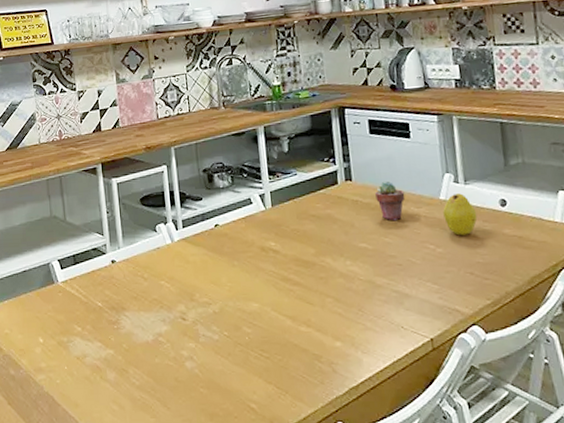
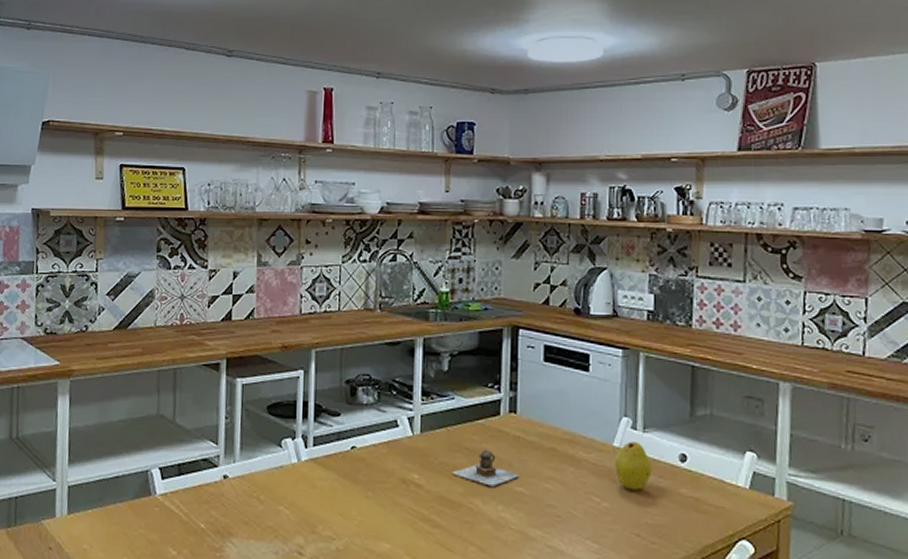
teapot: none [303,214,361,245] -> present [452,449,519,487]
potted succulent: present [375,182,405,221] -> none [541,419,575,466]

